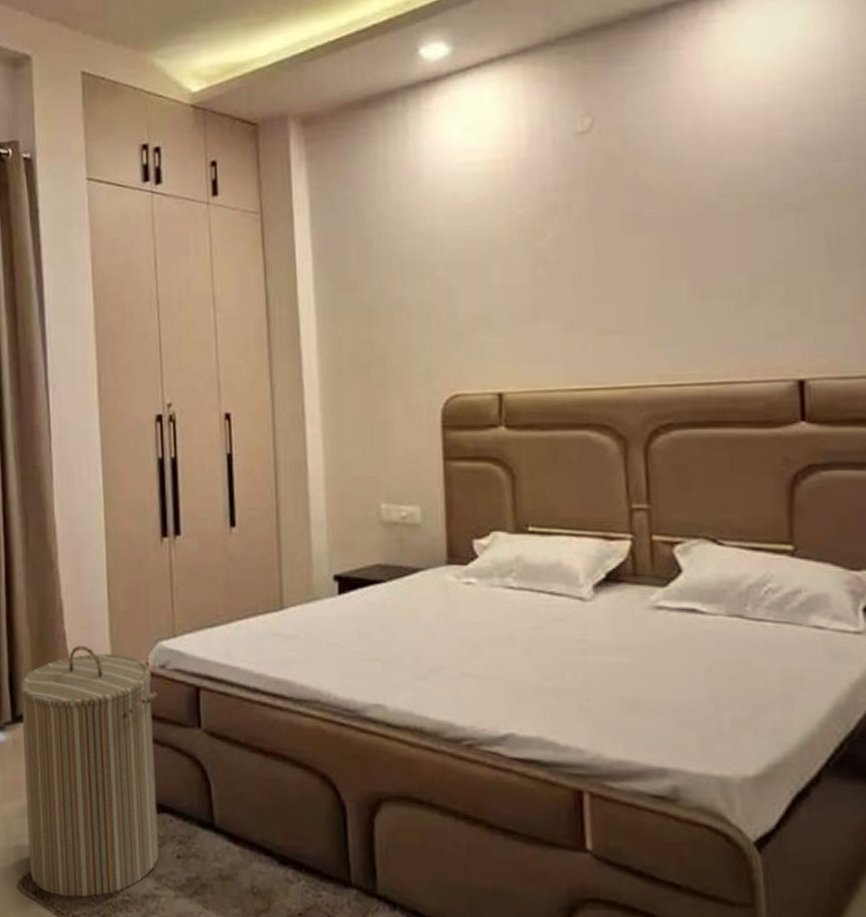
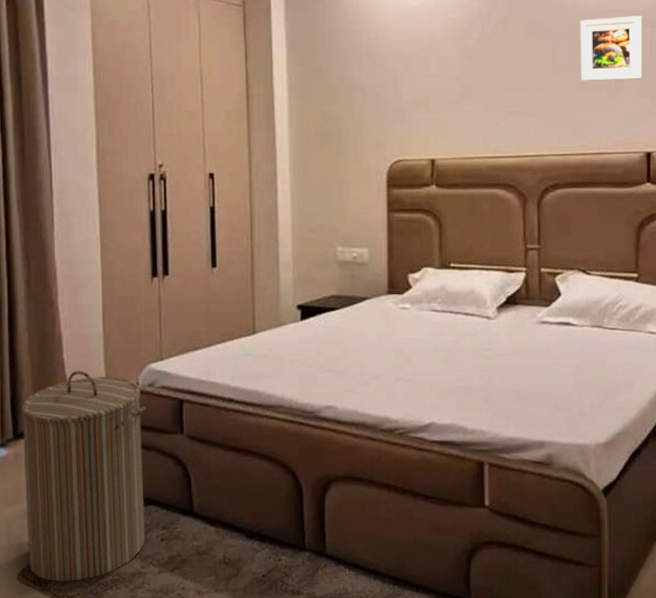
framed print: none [693,198,789,287] -> present [580,16,644,81]

